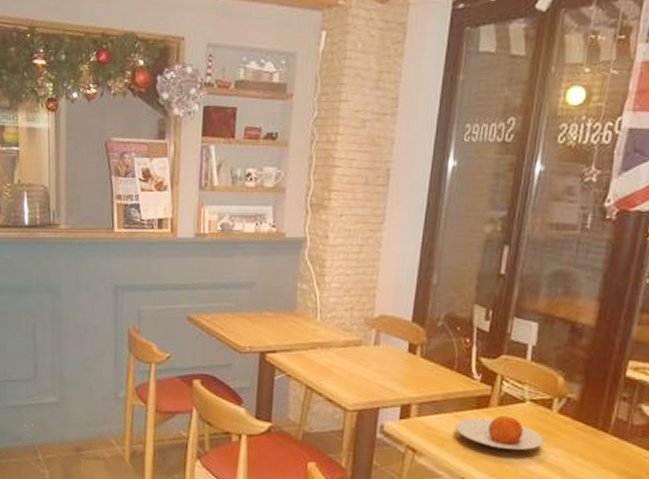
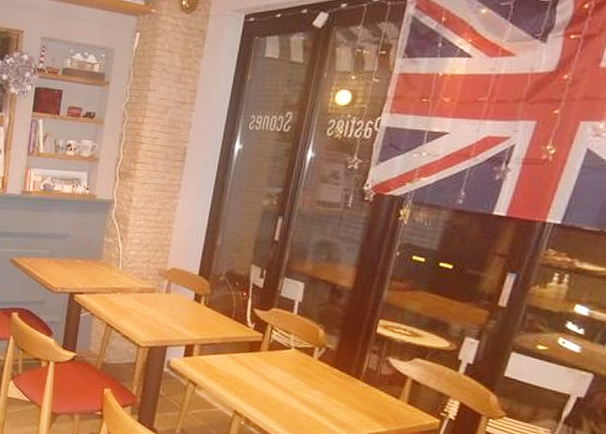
plate: present [454,415,543,450] -> none [230,359,305,390]

